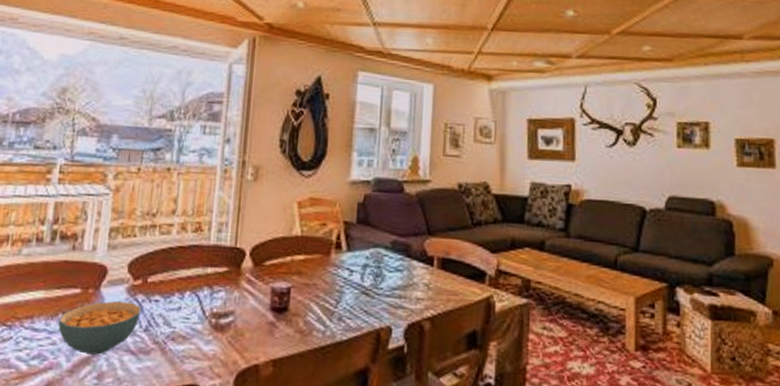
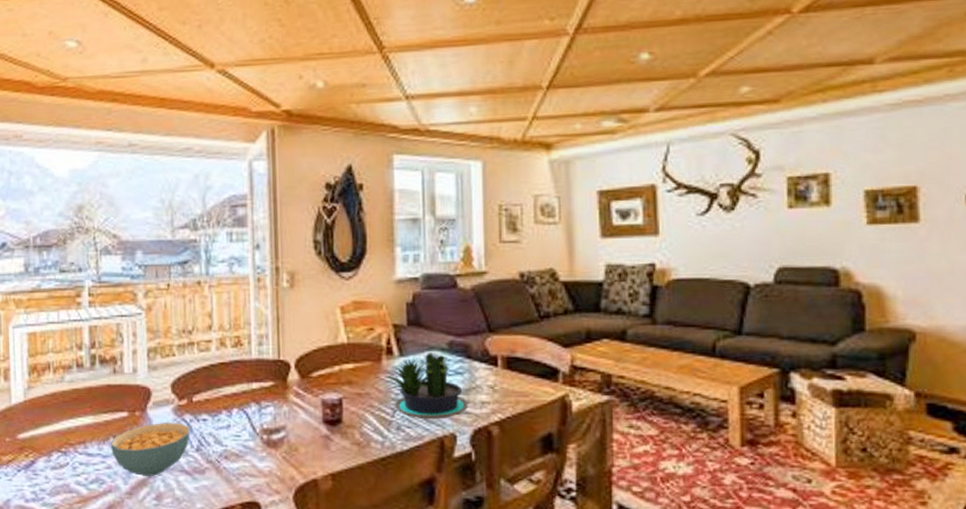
potted plant: none [332,249,405,313] -> present [384,353,469,420]

